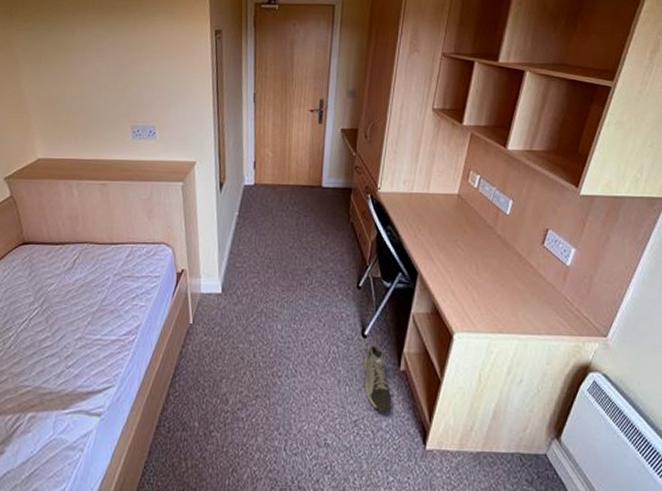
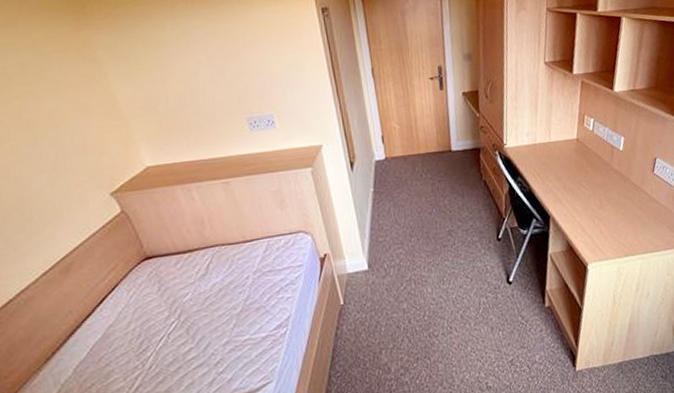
sneaker: present [363,344,392,414] -> none [512,288,543,349]

